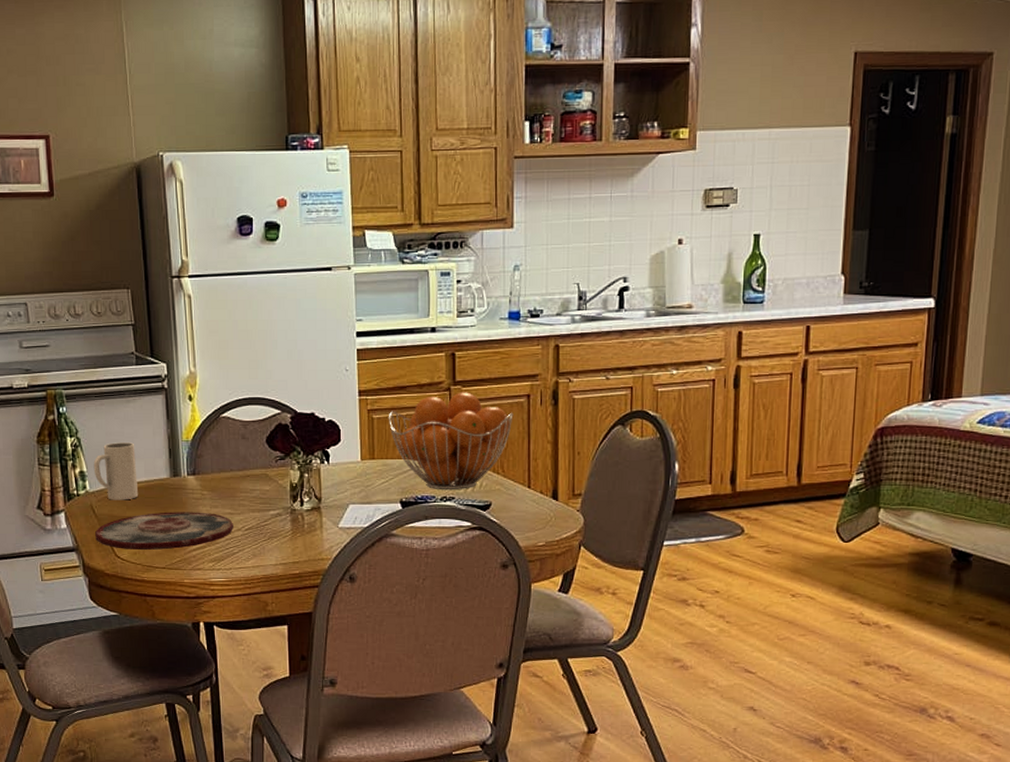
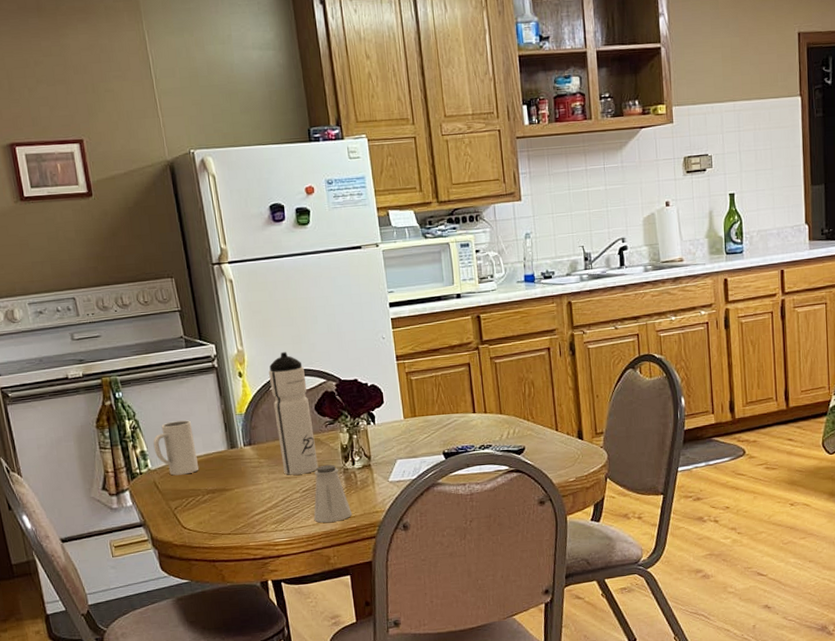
plate: present [95,512,233,551] -> none [160,479,292,520]
water bottle: none [221,377,264,511] -> present [269,352,319,475]
saltshaker: none [254,503,296,566] -> present [313,464,353,523]
fruit basket: present [388,392,514,491] -> none [425,349,537,440]

